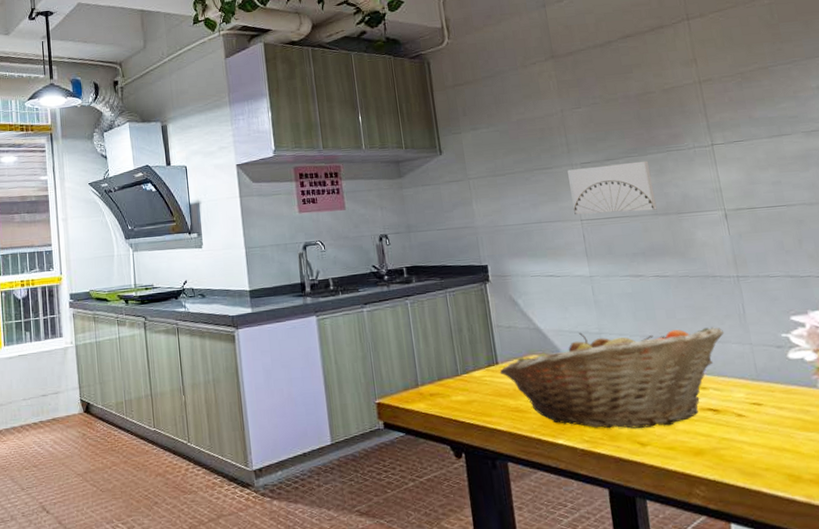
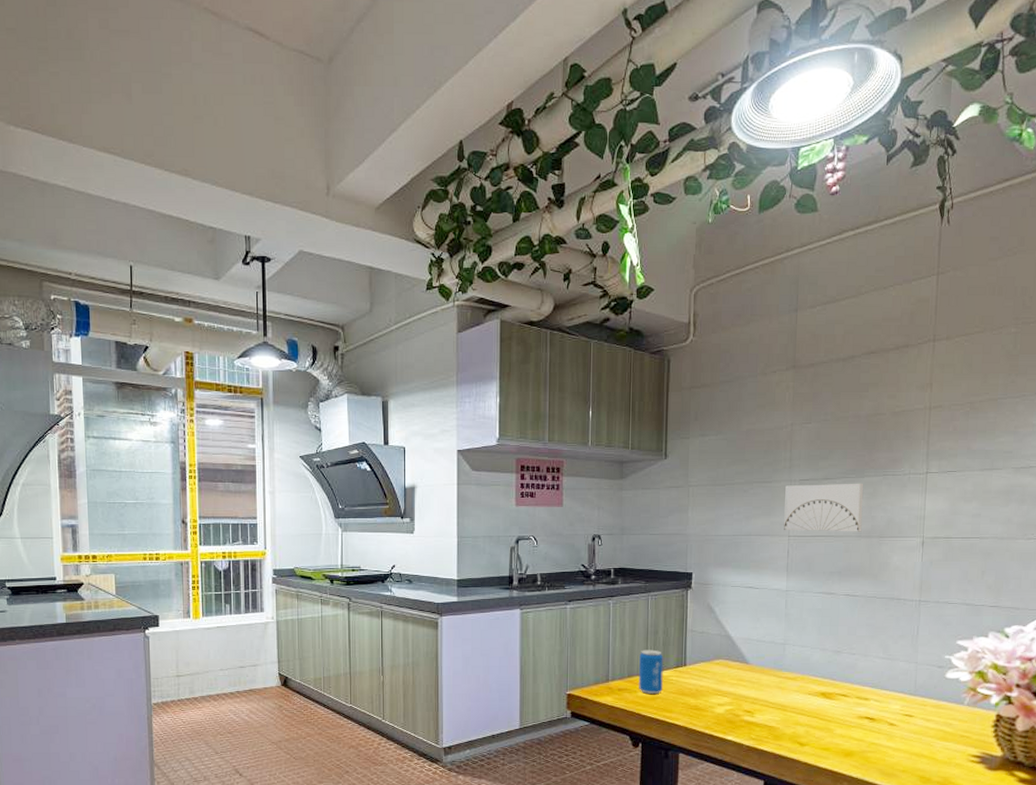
beverage can: none [447,349,478,398] -> present [639,649,663,694]
fruit basket: present [499,327,725,429] -> none [686,642,896,730]

